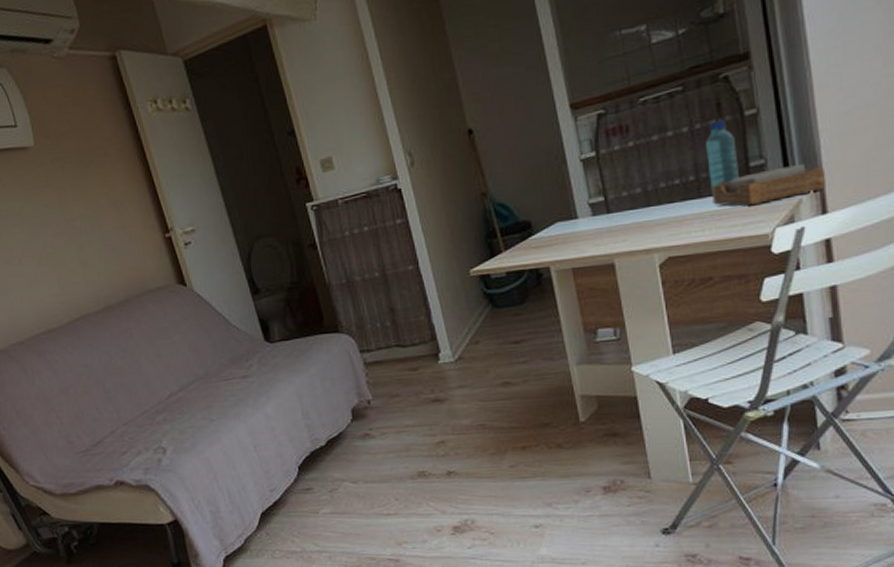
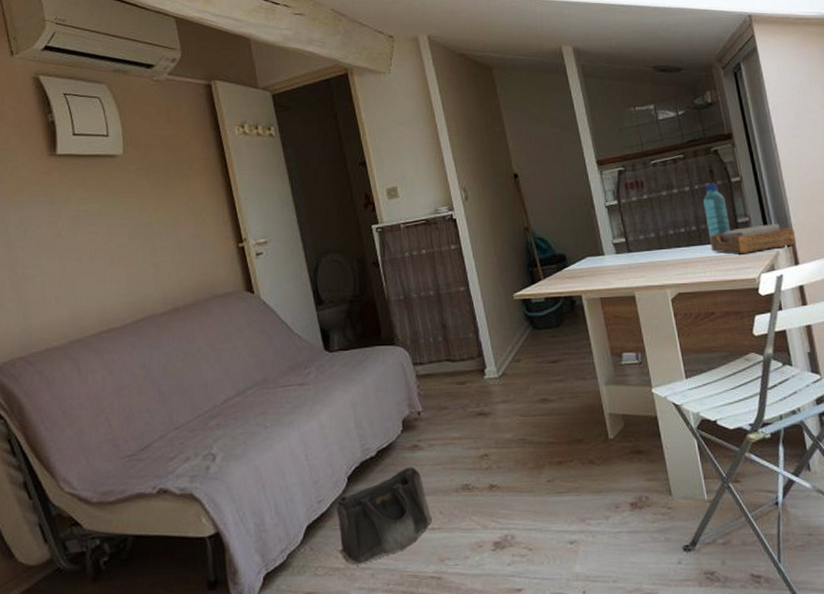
saddlebag: none [288,455,387,549] -> present [336,467,432,566]

